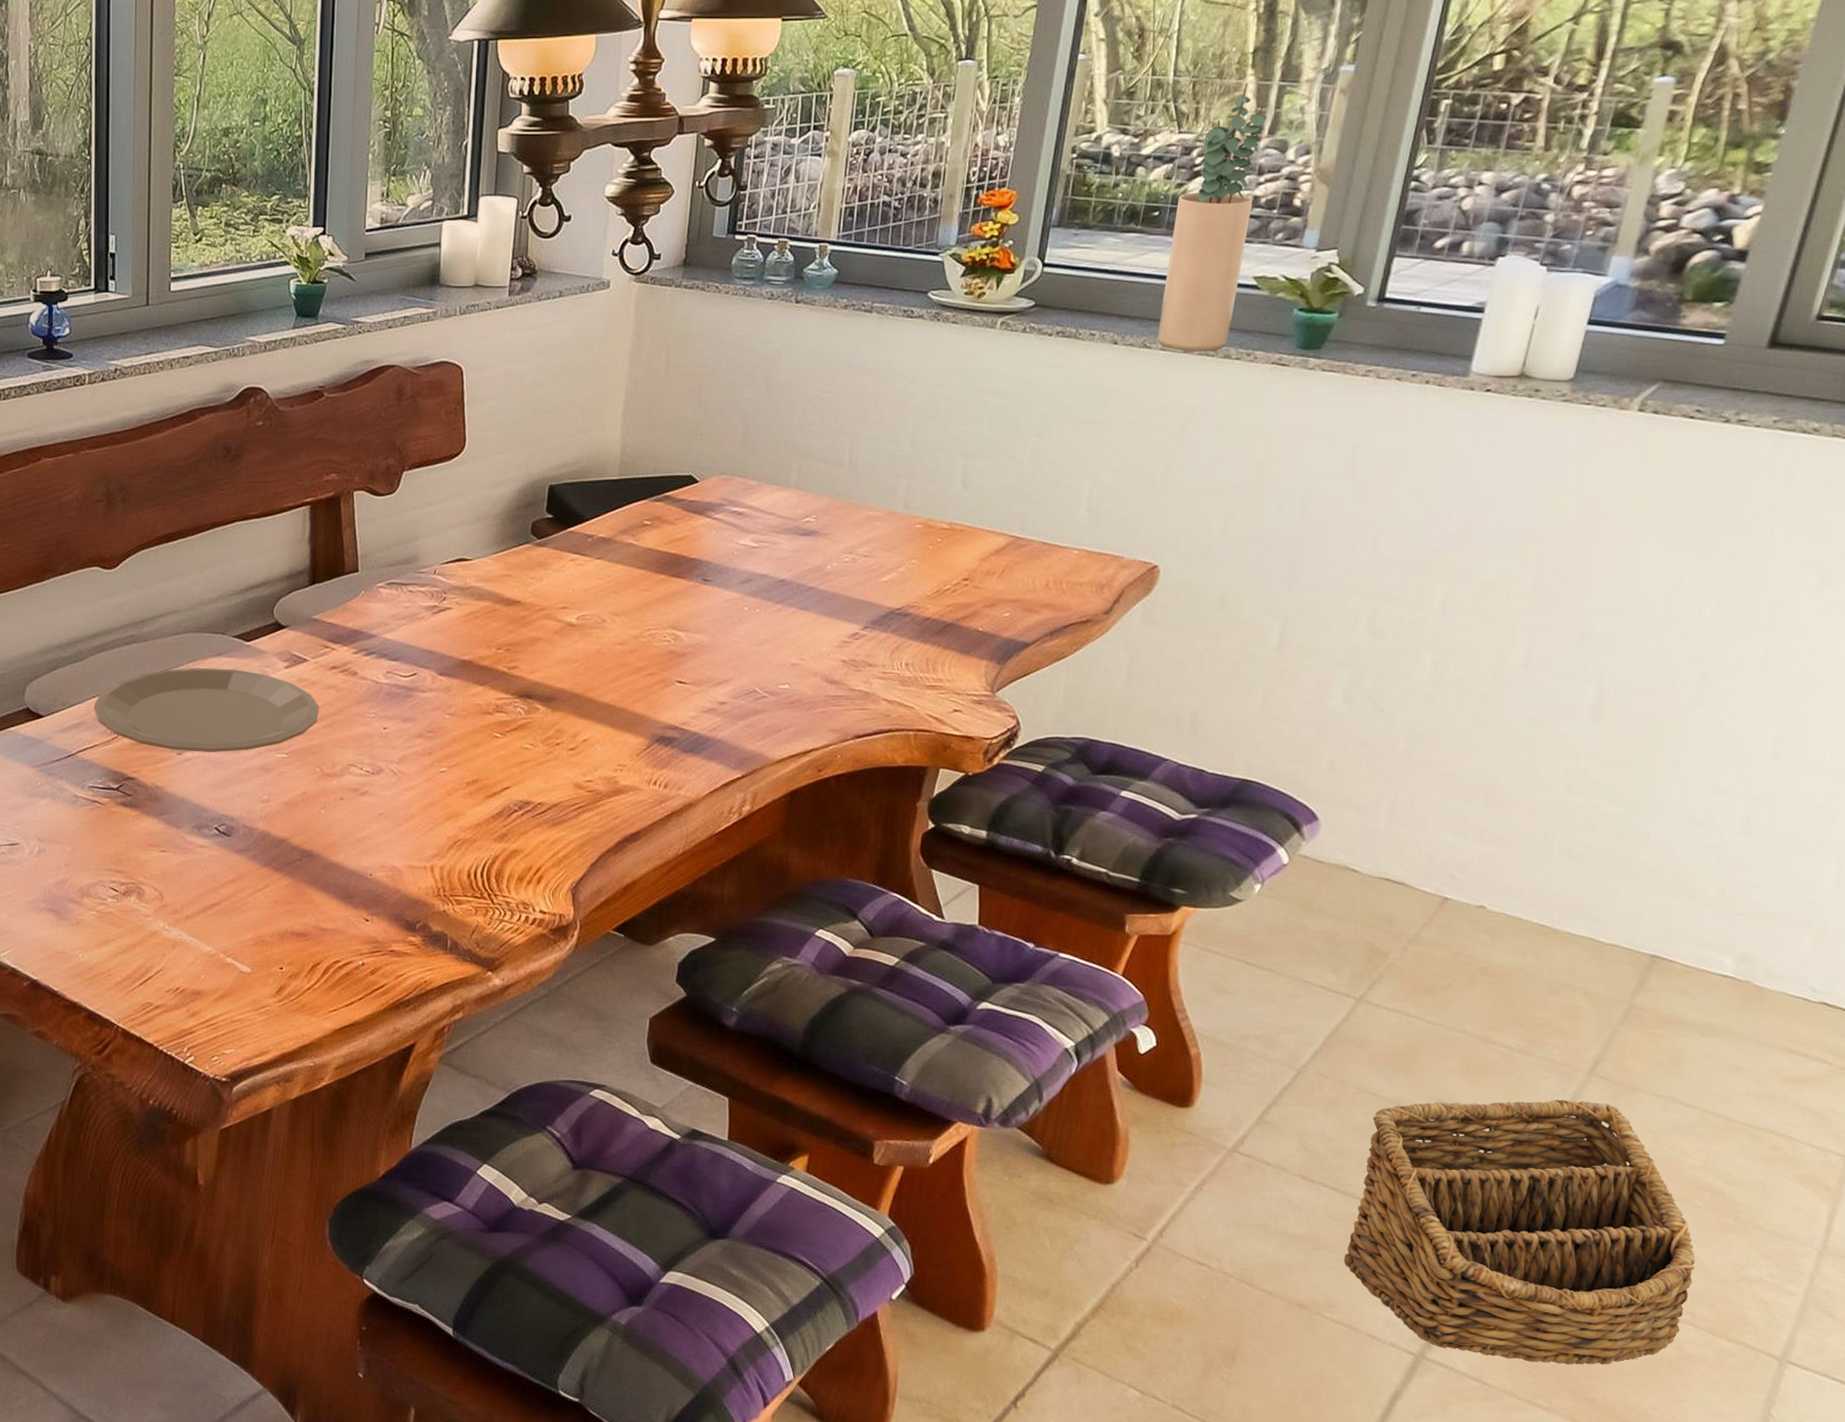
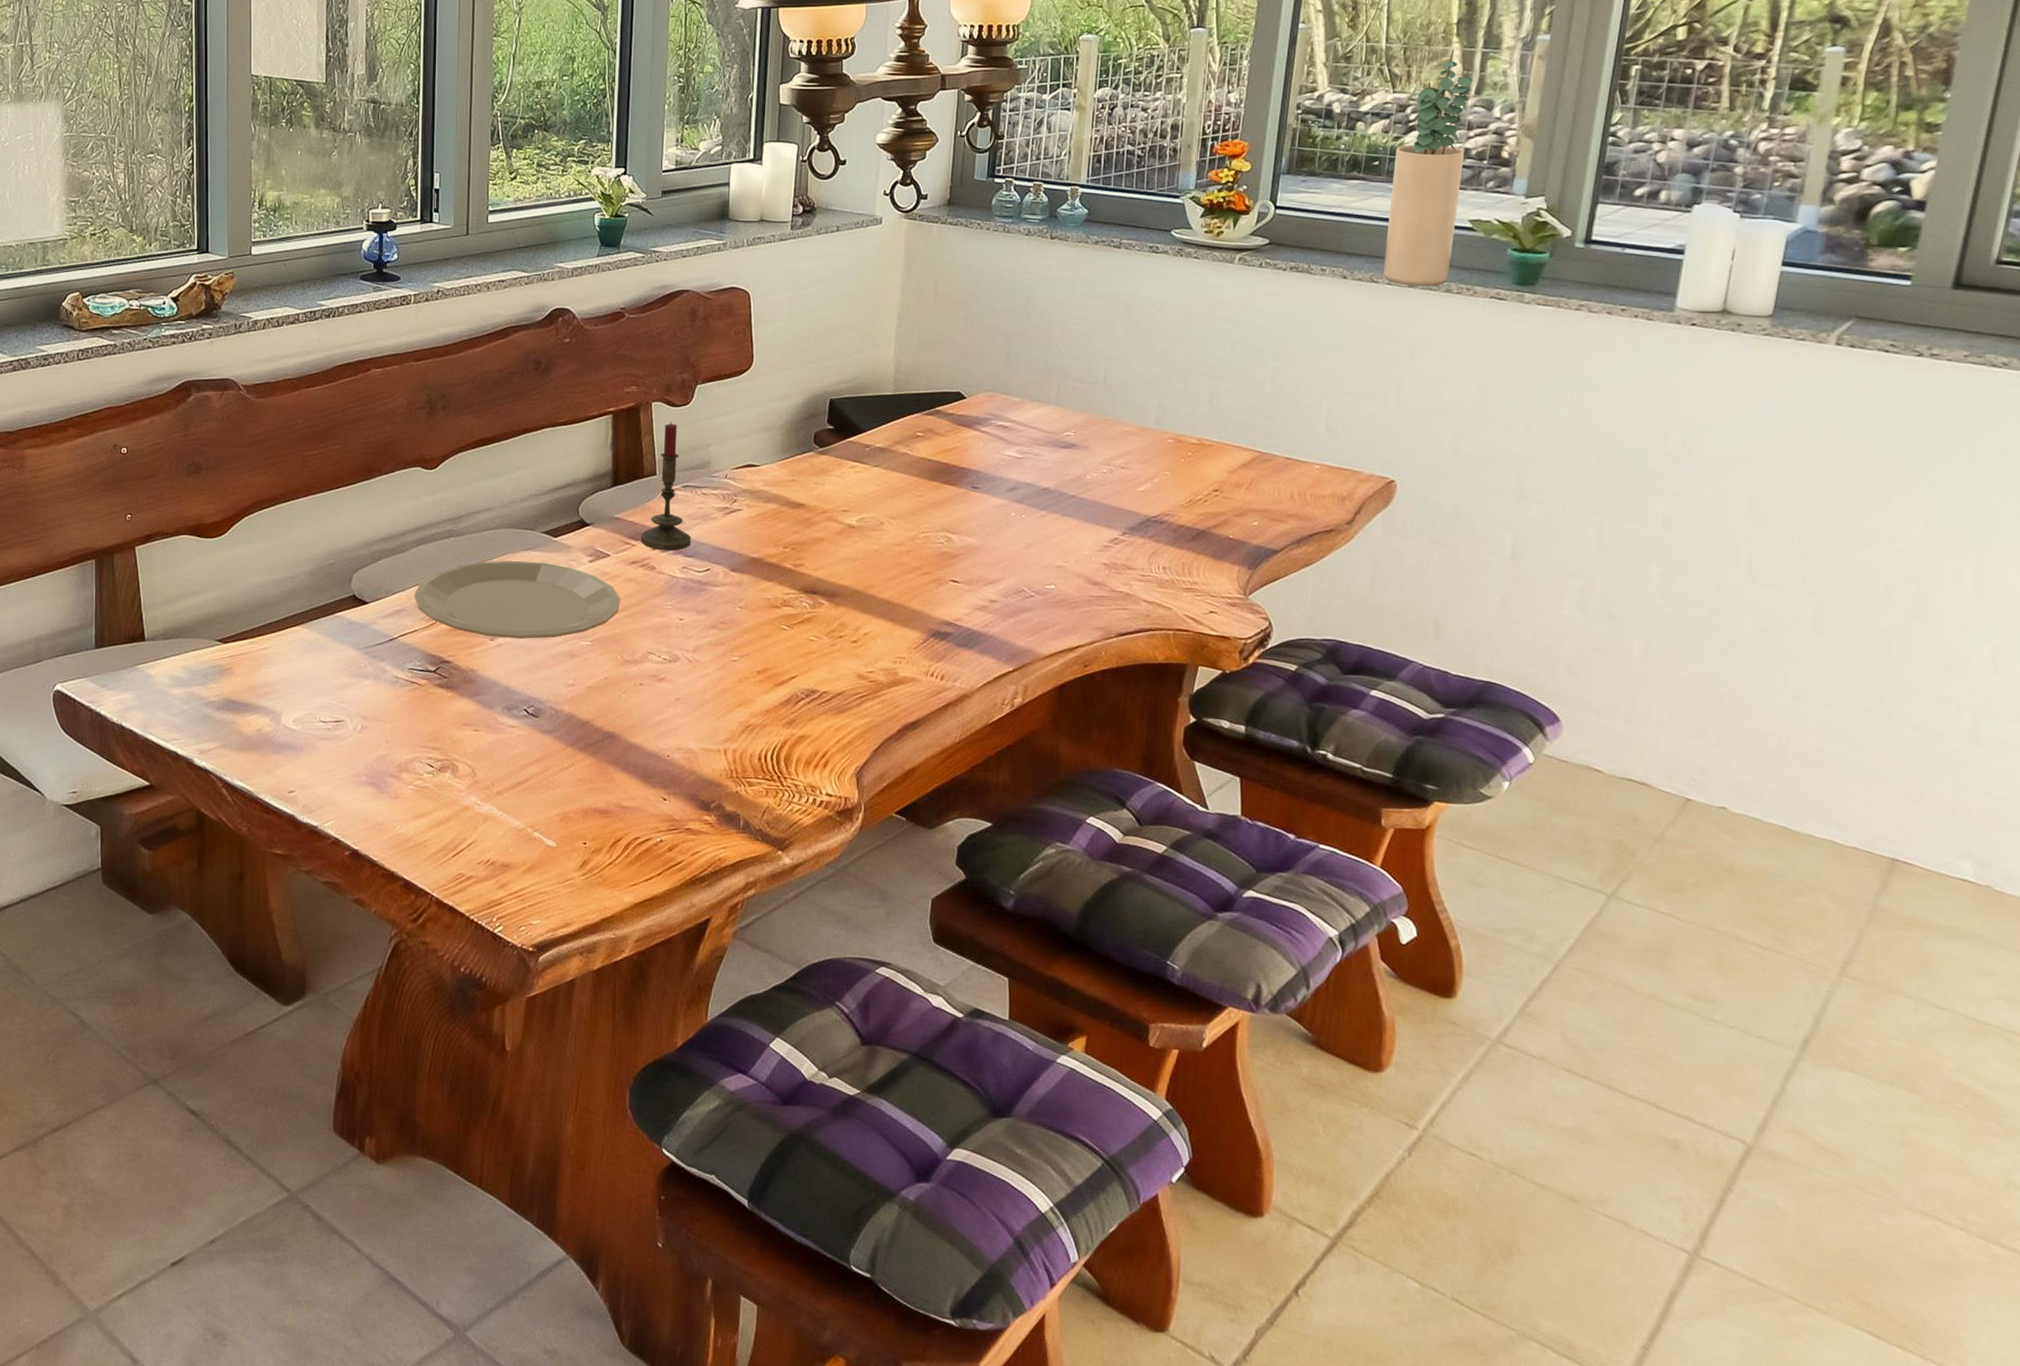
candle: none [341,512,396,654] -> present [640,422,691,551]
basket: present [1343,1099,1695,1365] -> none [1612,998,1961,1269]

